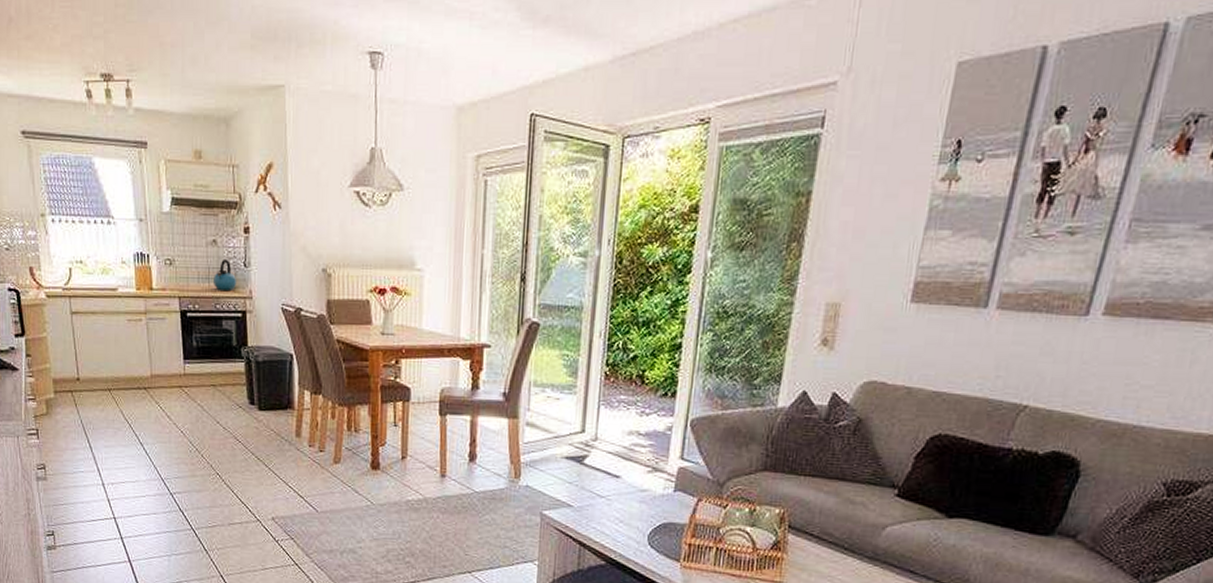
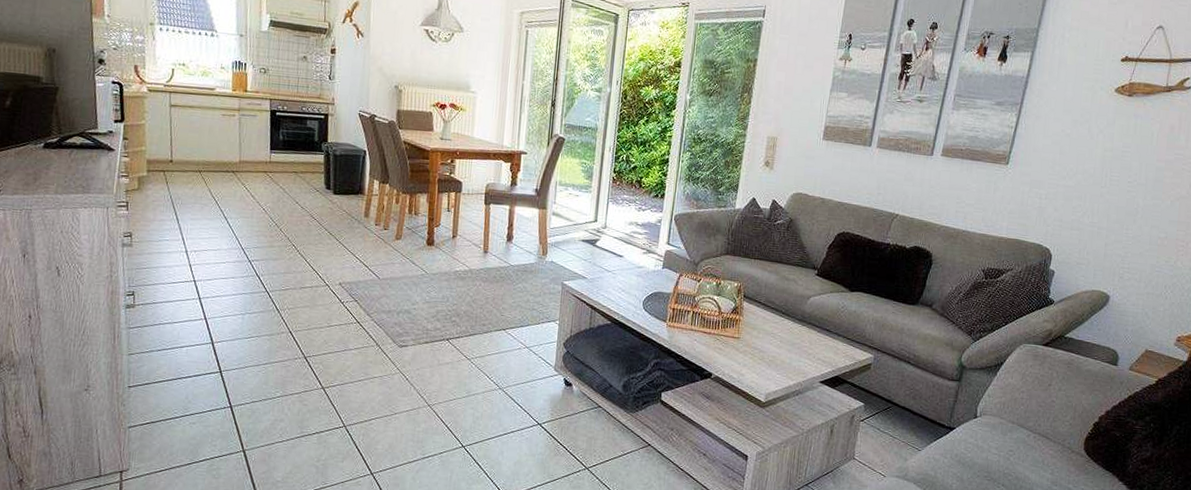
kettle: present [212,258,237,292] -> none [301,71,322,98]

